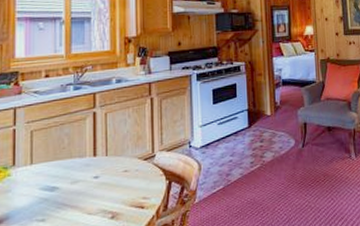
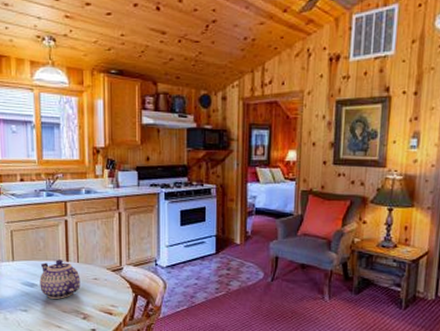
teapot: none [62,155,109,201] -> present [39,259,81,299]

